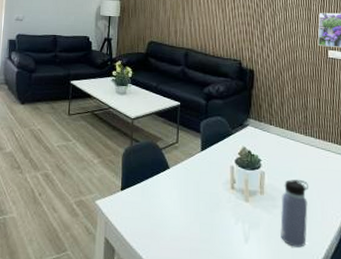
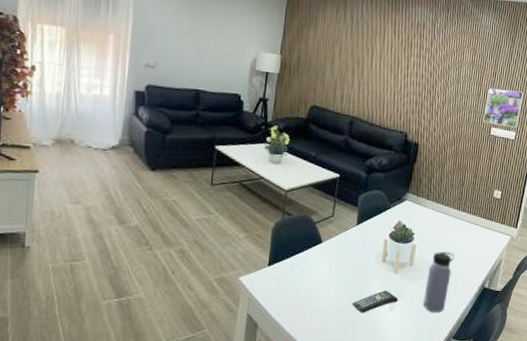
remote control: none [204,220,252,244] -> present [352,291,398,313]

